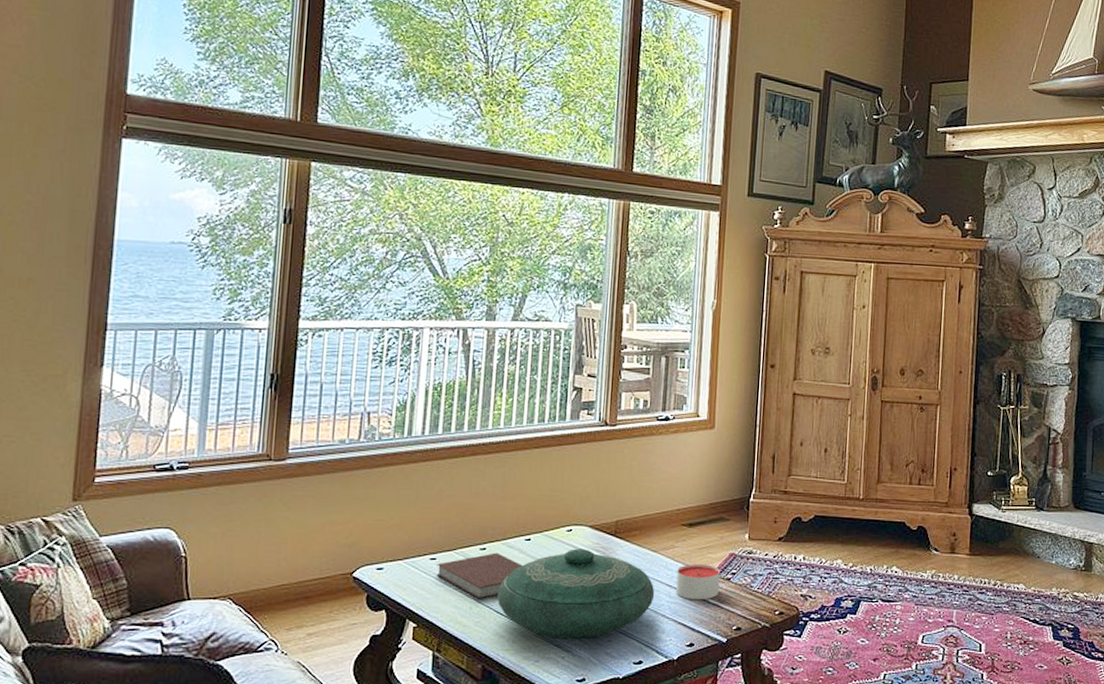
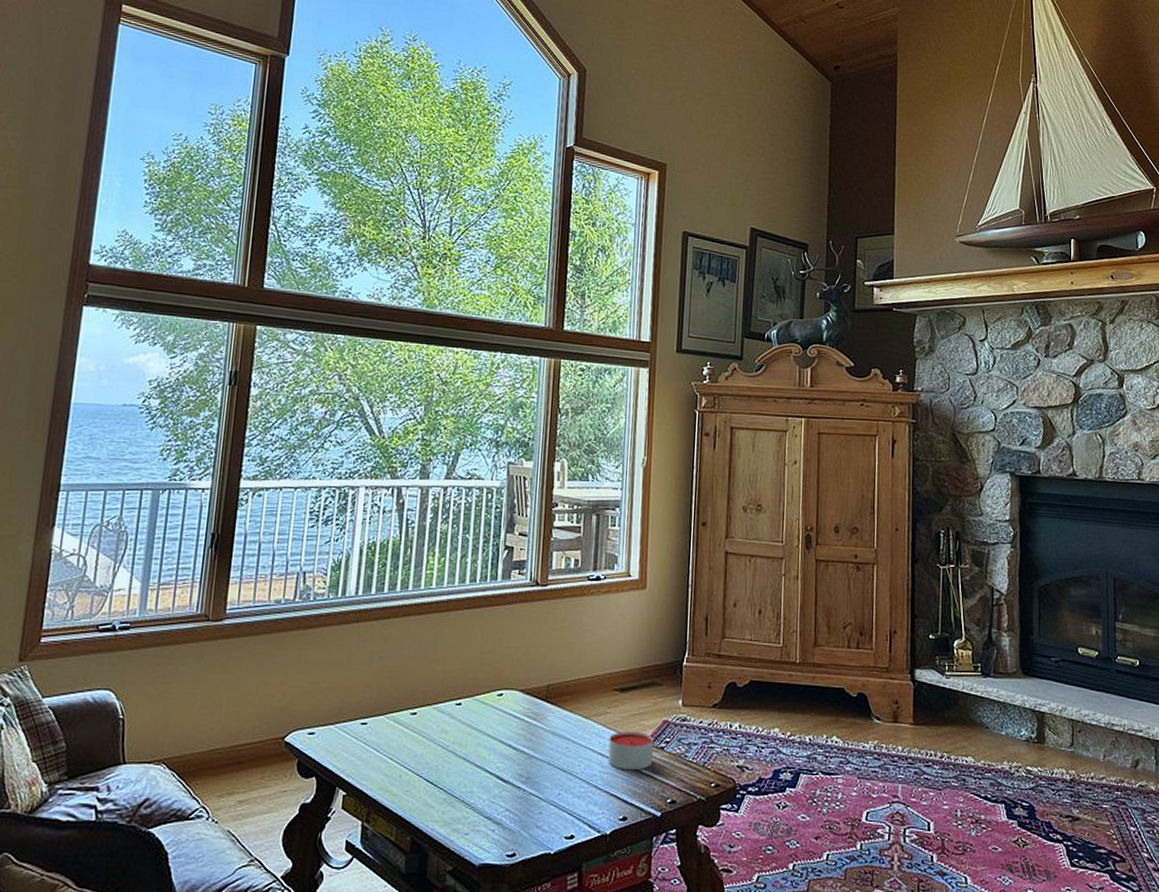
notebook: present [436,552,523,599] -> none [367,717,453,767]
decorative bowl: present [497,548,655,640] -> none [427,714,587,812]

